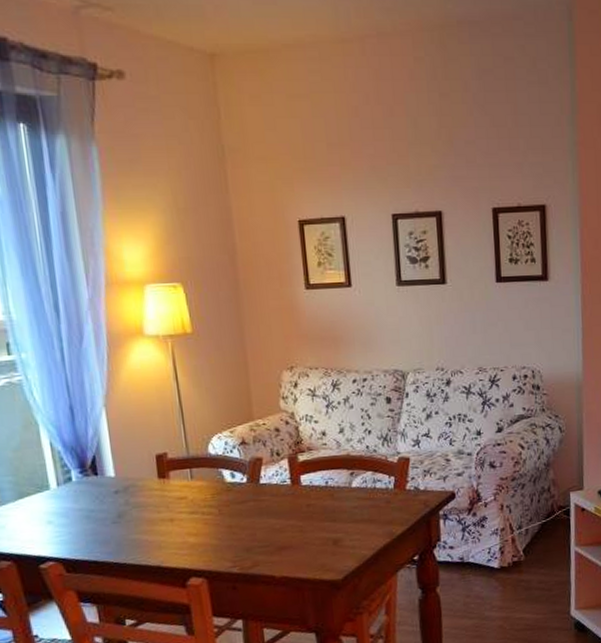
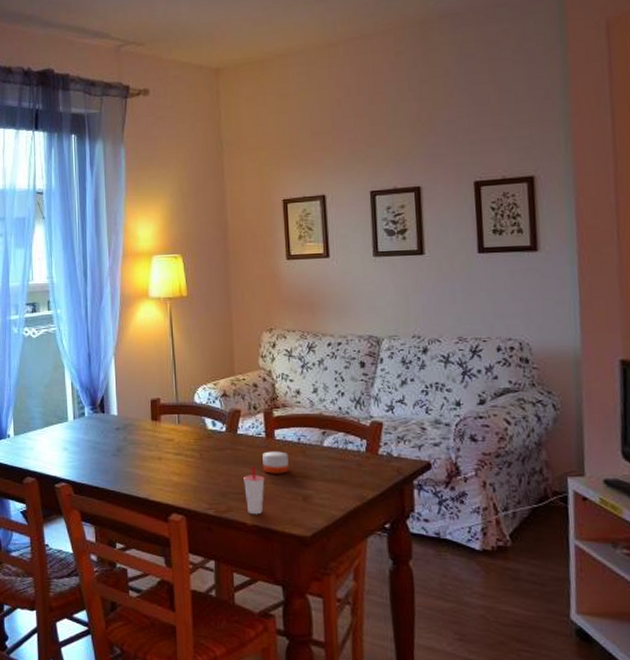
cup: none [269,515,293,566] -> present [243,466,265,515]
candle: none [288,497,317,522] -> present [262,451,289,474]

